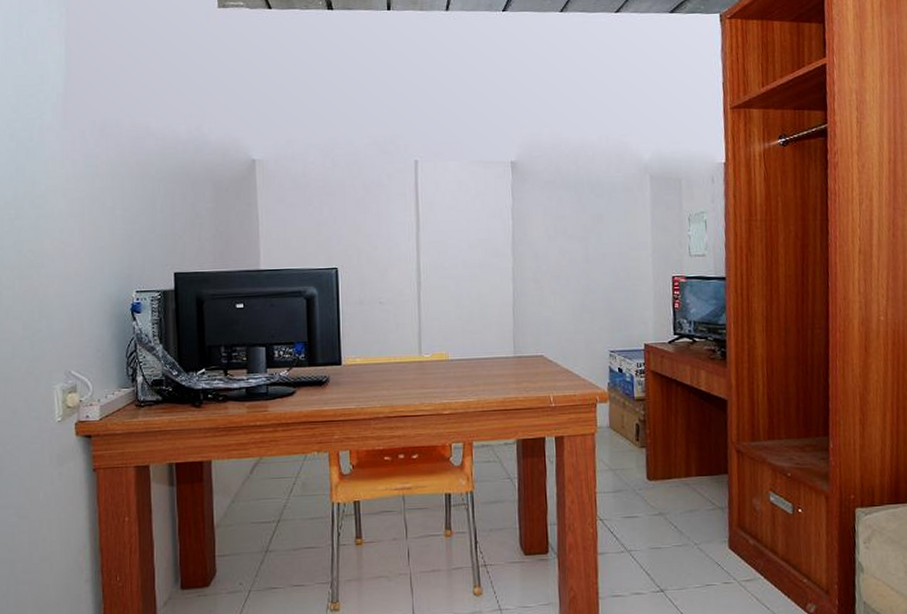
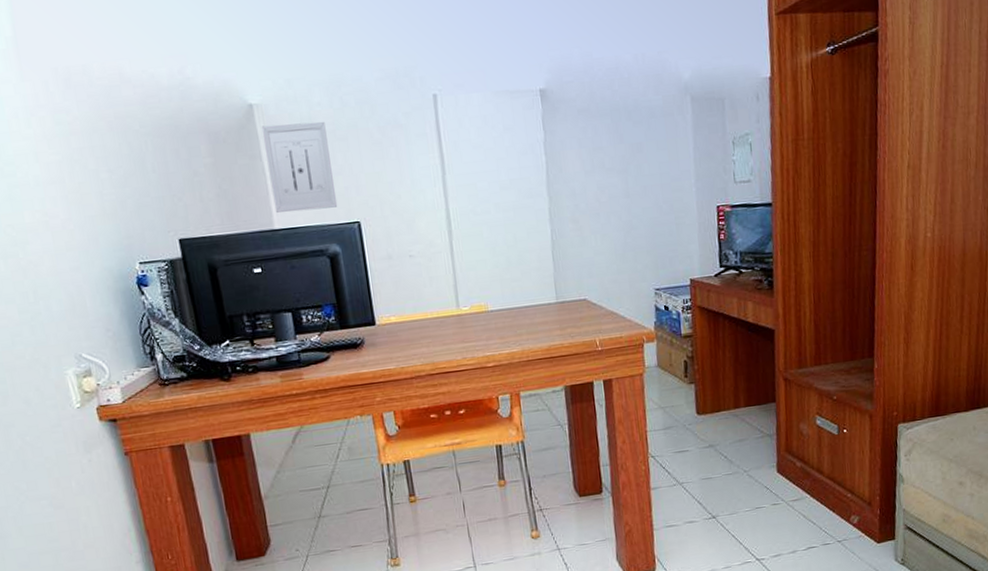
wall art: none [260,177,320,256] -> present [261,121,338,213]

